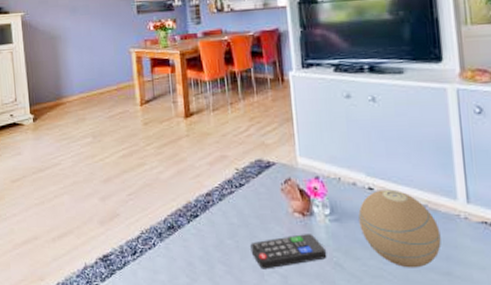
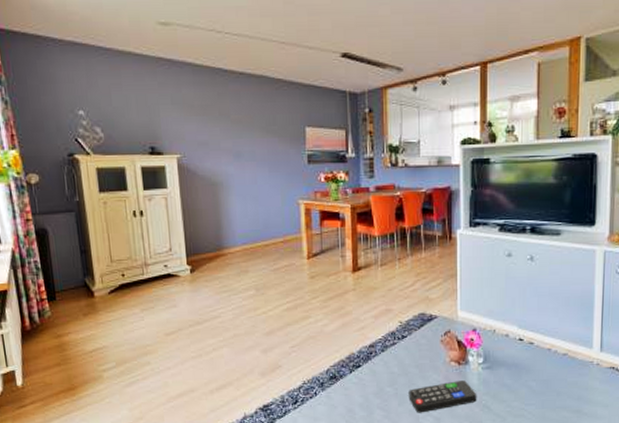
decorative orb: present [358,189,441,268] -> none [508,340,576,408]

